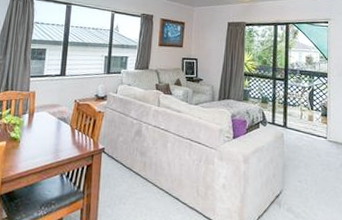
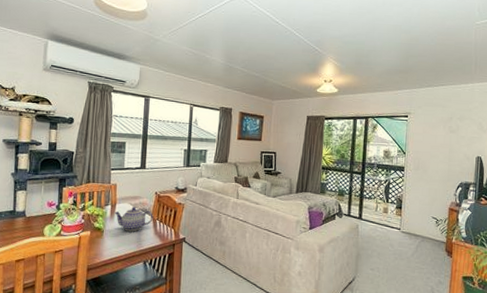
teapot: none [32,115,72,142] -> present [114,207,153,232]

